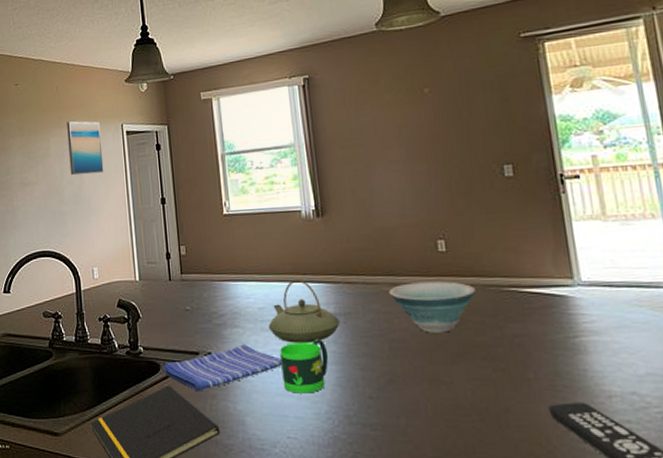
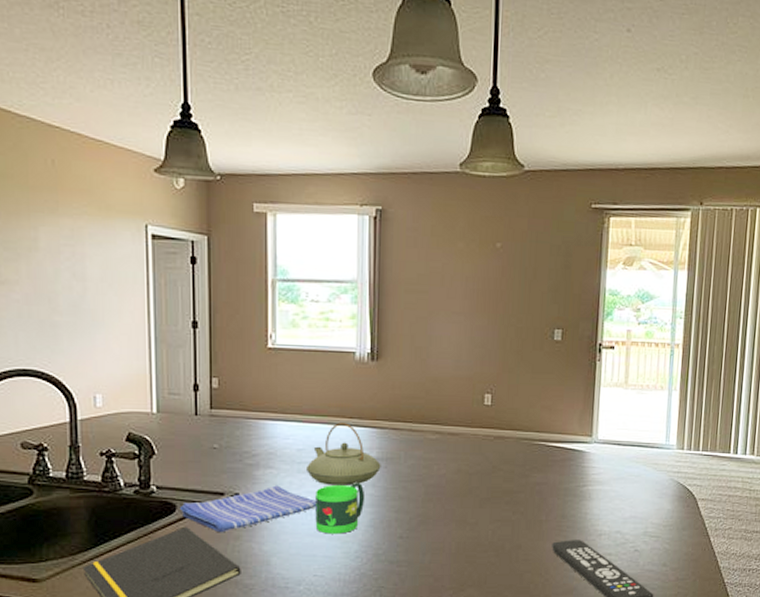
wall art: present [67,121,104,175] -> none [66,208,117,282]
bowl: present [388,281,476,333] -> none [432,432,511,479]

